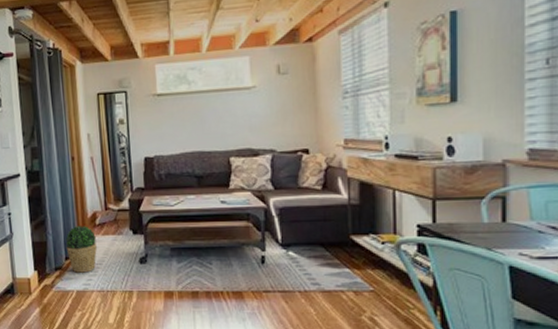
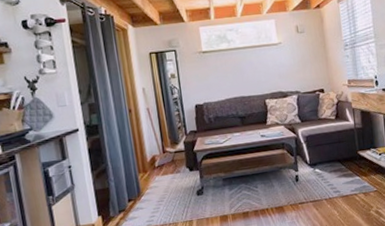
potted plant: present [65,226,97,273] -> none [127,169,158,212]

